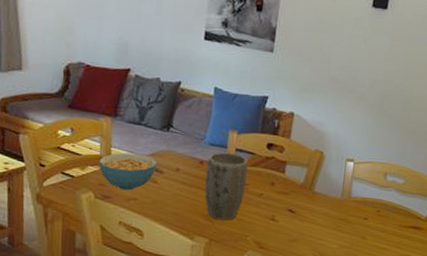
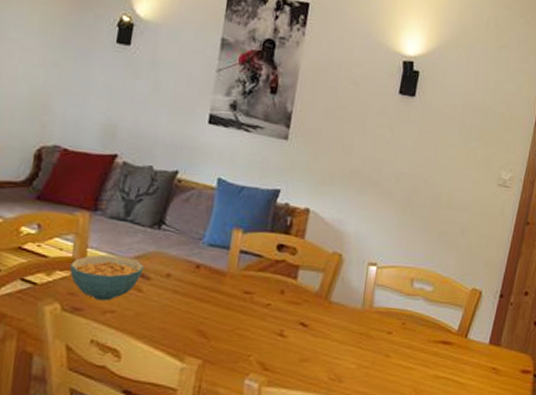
plant pot: present [204,152,248,220] -> none [200,254,254,337]

